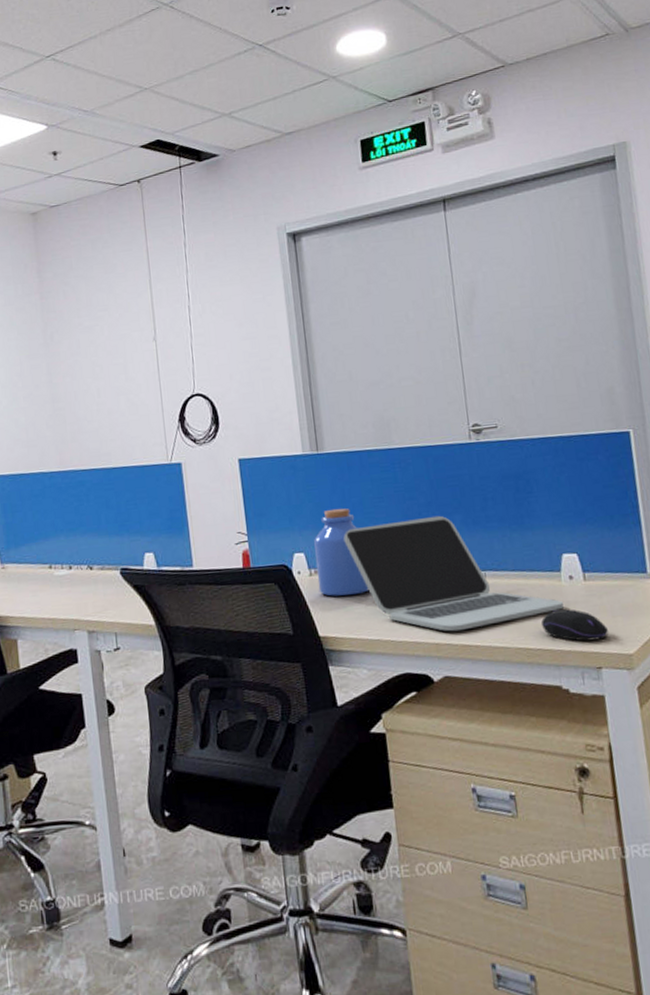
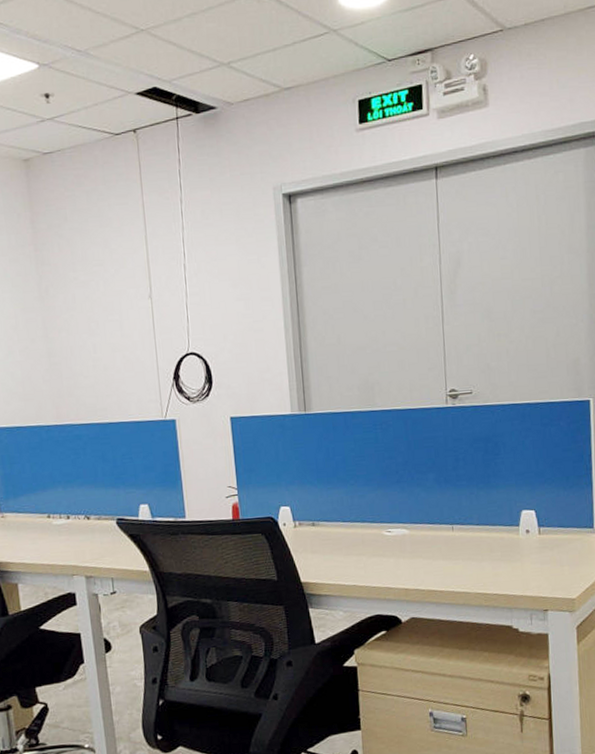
jar: present [314,508,369,597] -> none [299,465,348,546]
laptop: present [344,515,564,632] -> none [327,474,520,579]
computer mouse: present [541,609,608,641] -> none [499,559,556,588]

